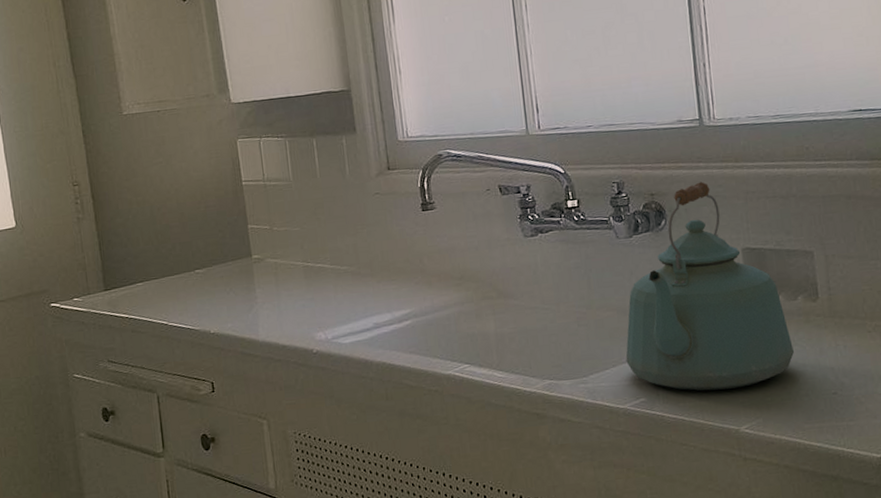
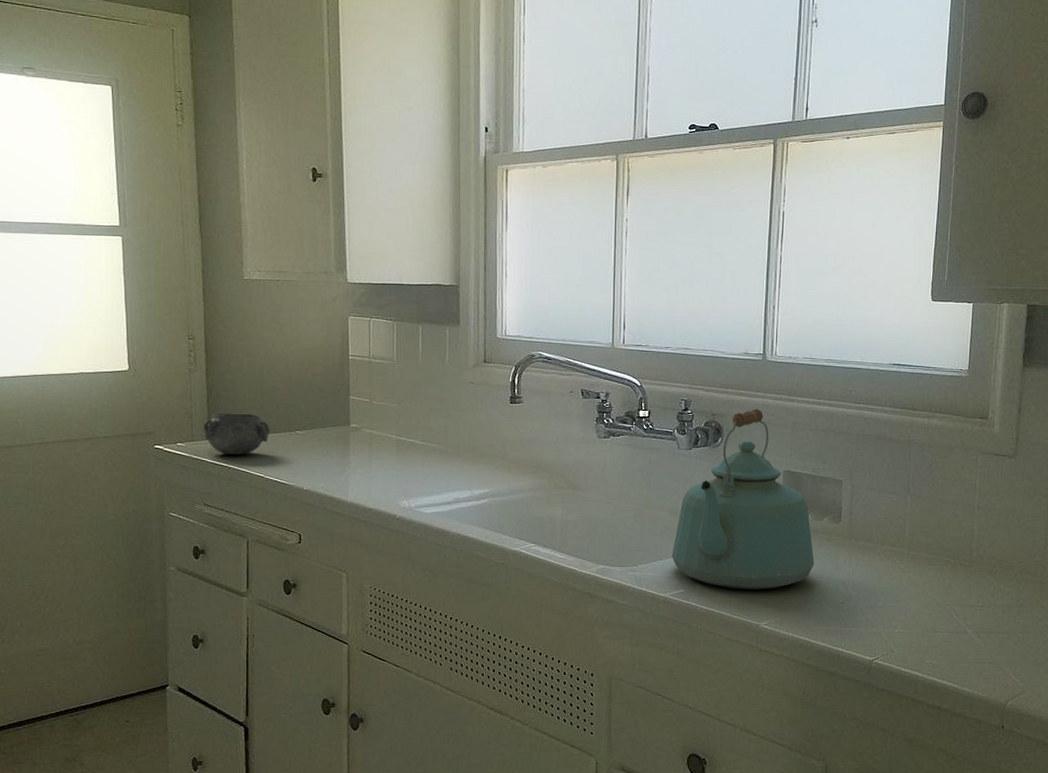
decorative bowl: none [98,257,169,305] -> present [203,413,271,455]

